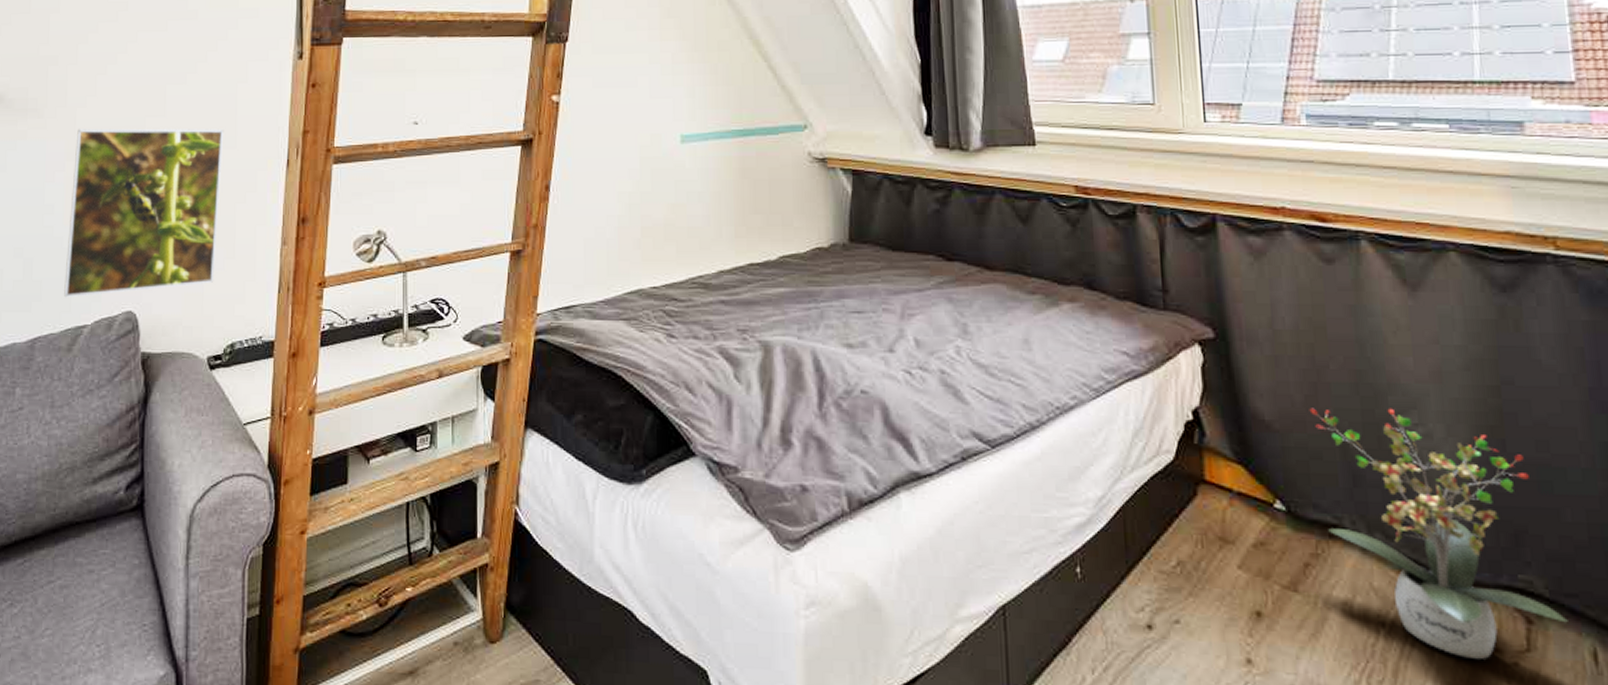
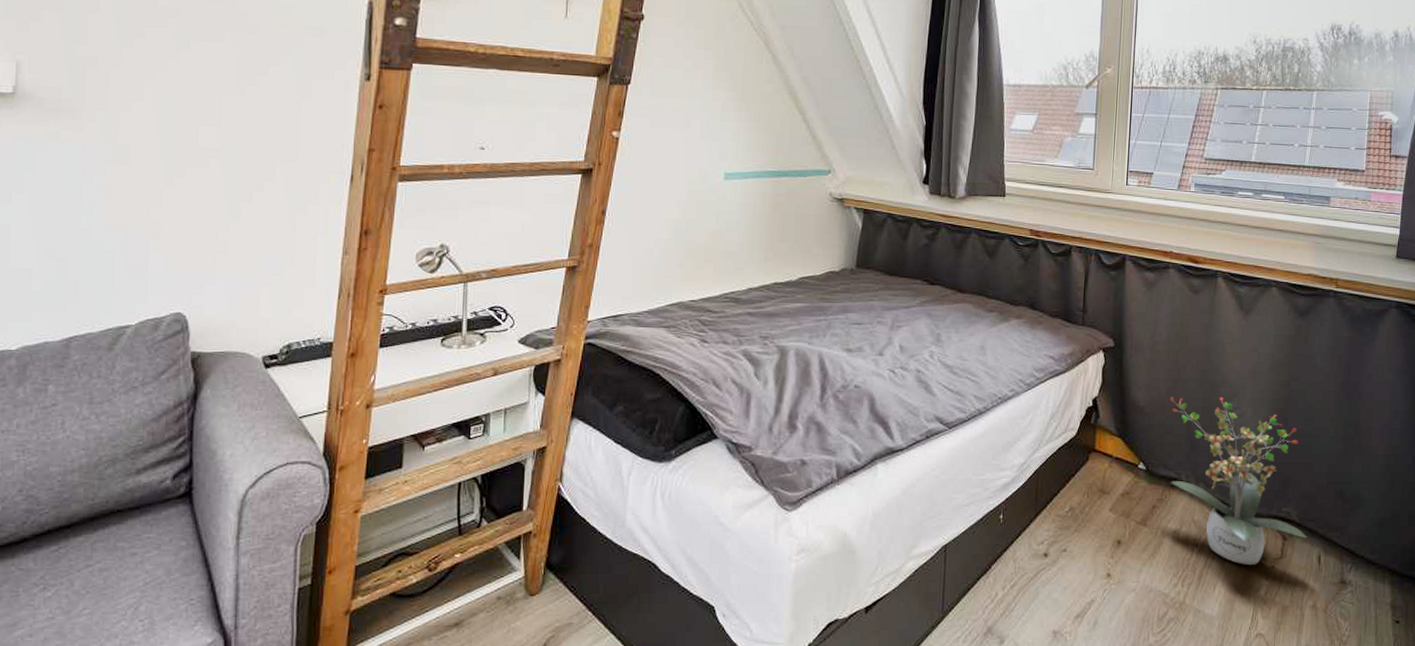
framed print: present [64,128,224,298] -> none [104,133,285,299]

